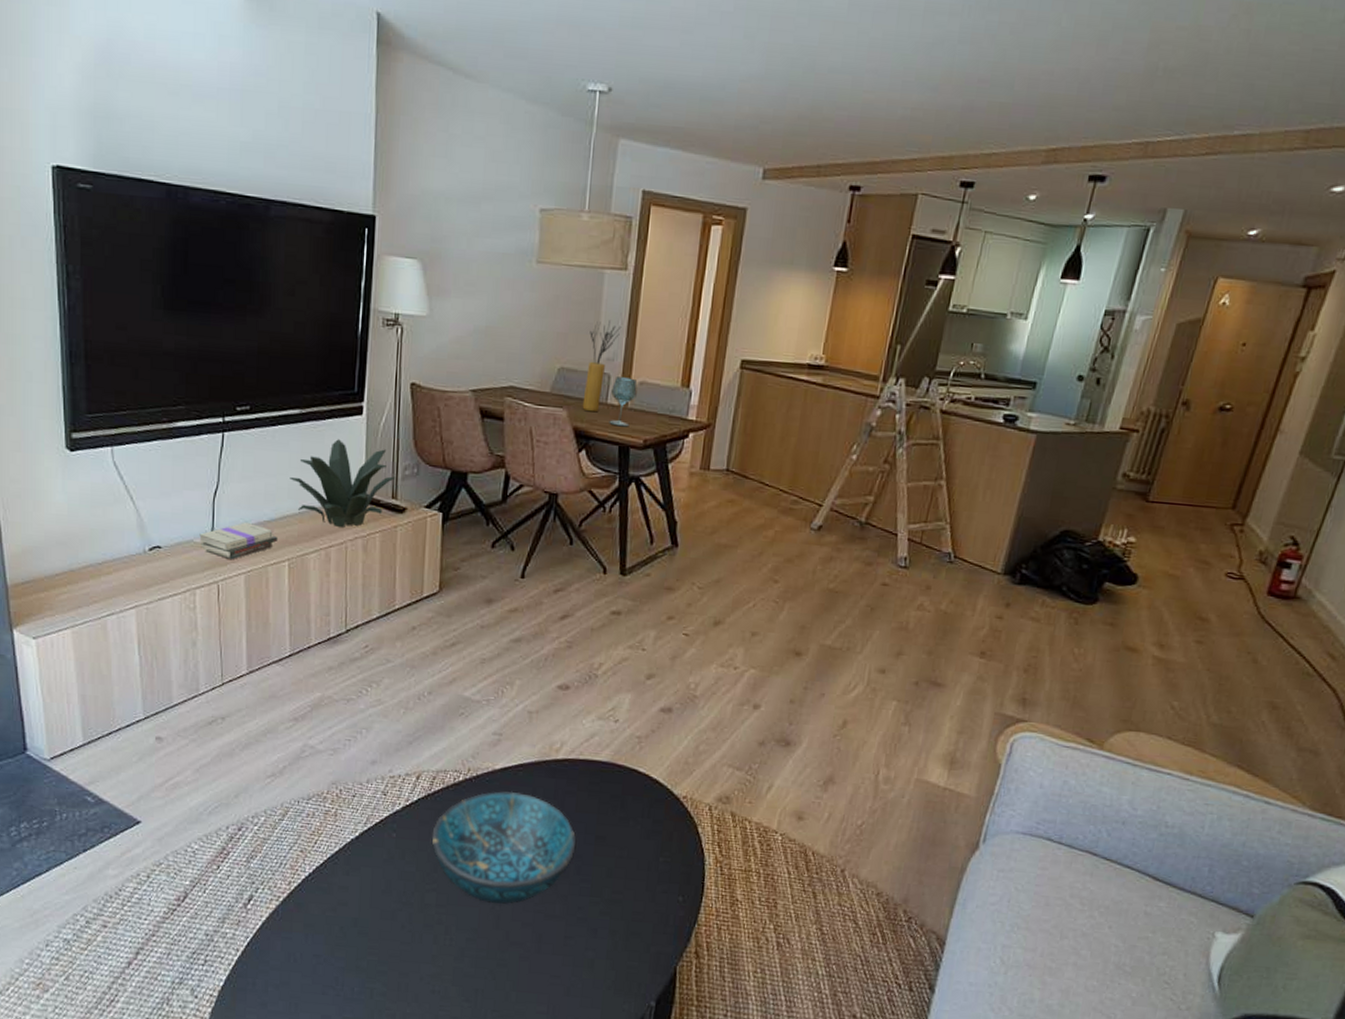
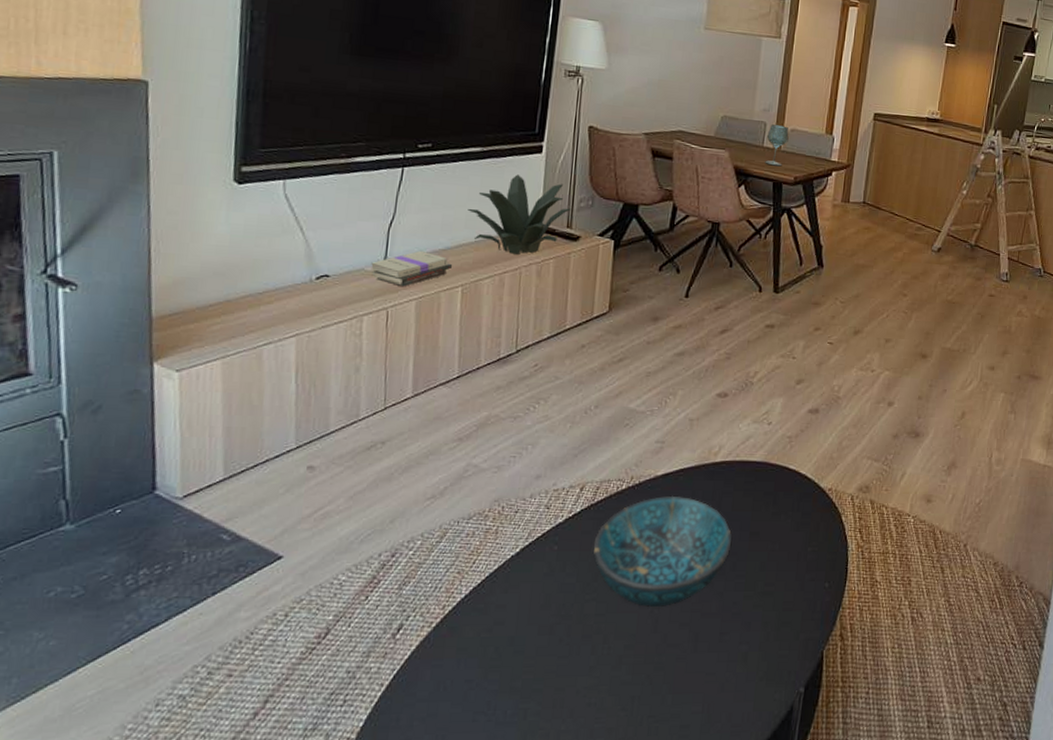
vase: present [582,319,622,413] -> none [742,77,776,154]

